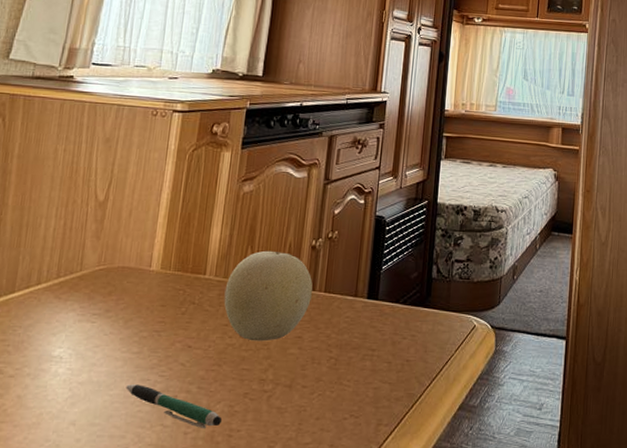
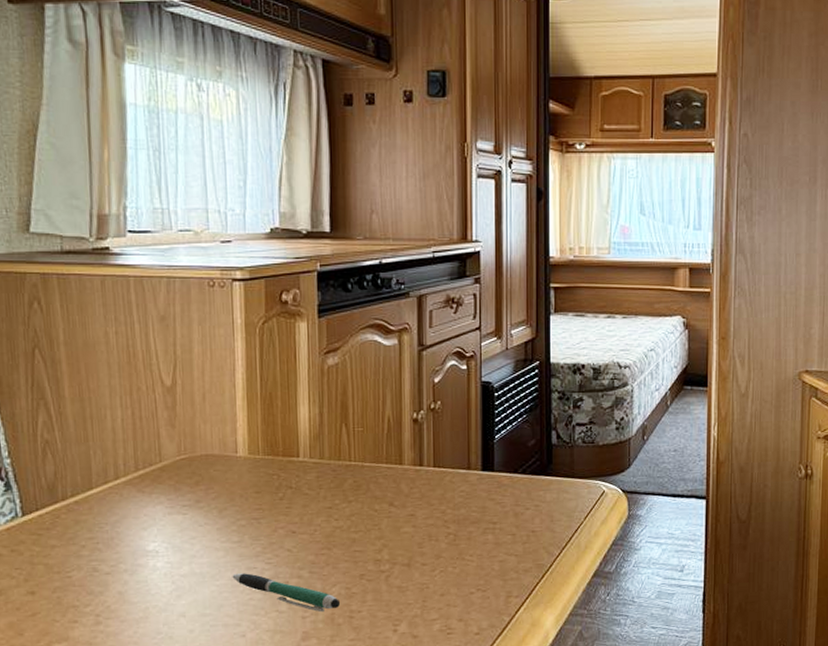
fruit: present [224,250,313,342] -> none [323,427,421,523]

